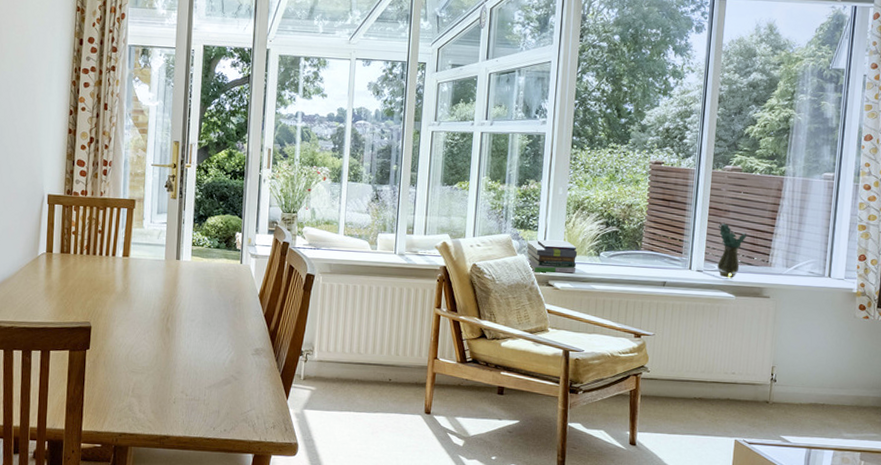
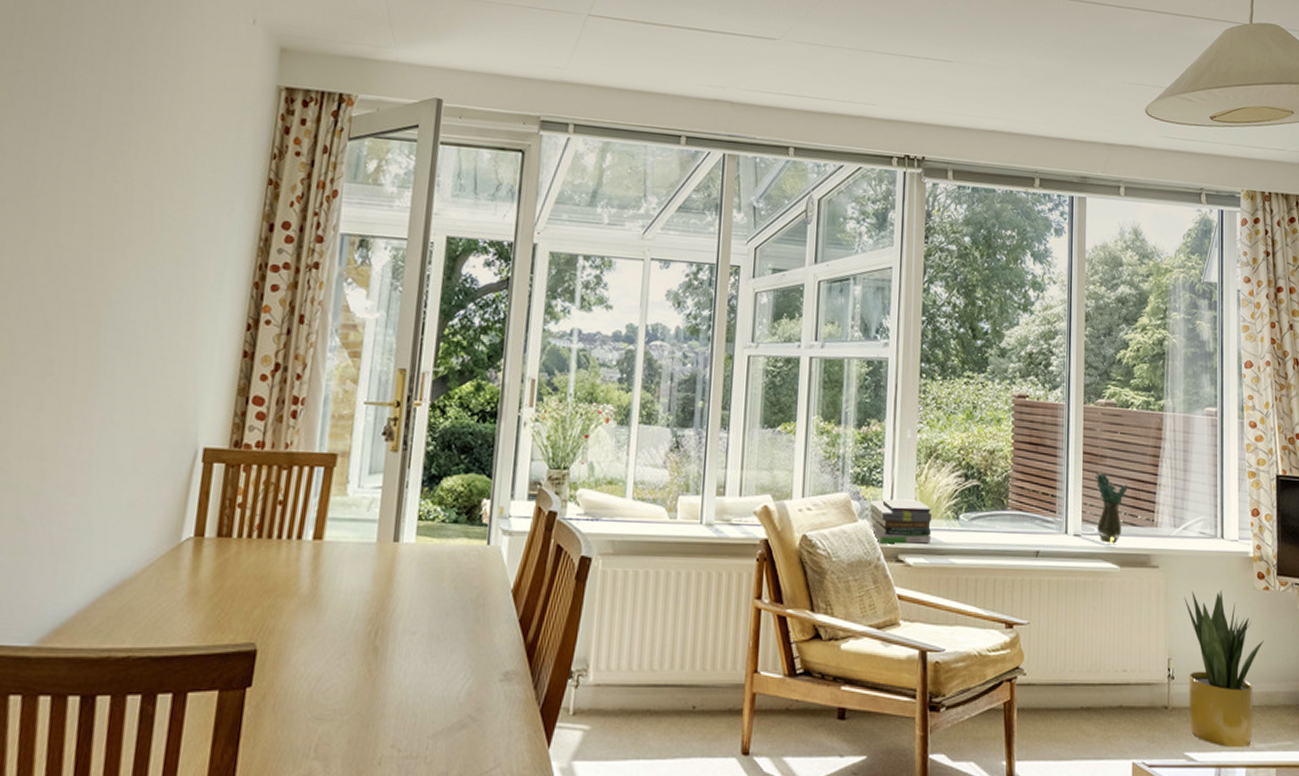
planter: none [787,316,860,436] -> present [1184,590,1264,748]

